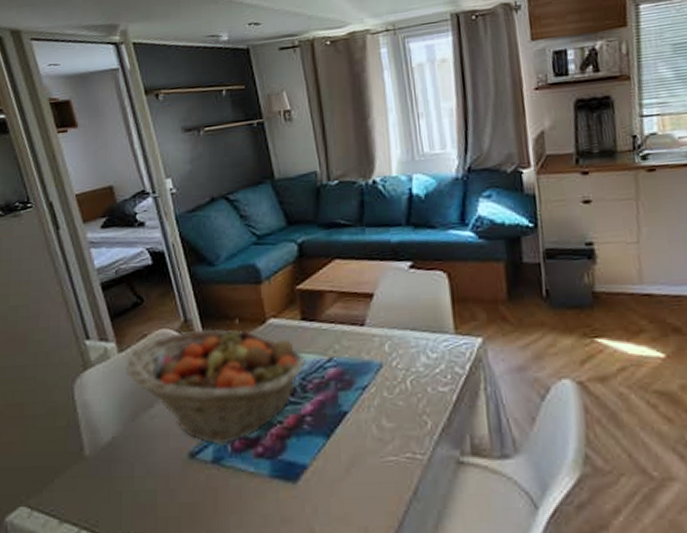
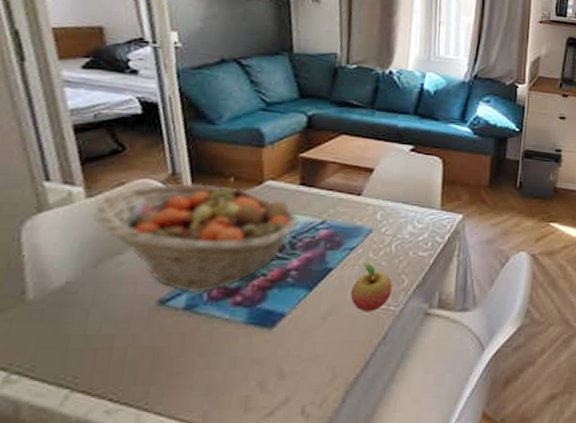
fruit: none [370,403,415,461] -> present [351,262,392,312]

